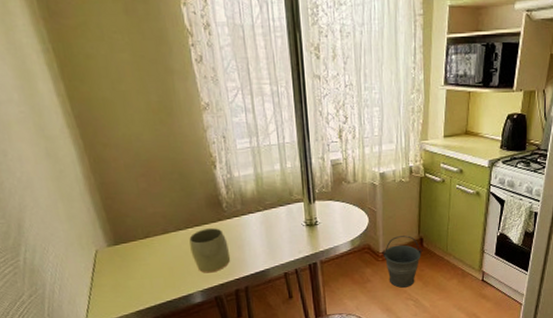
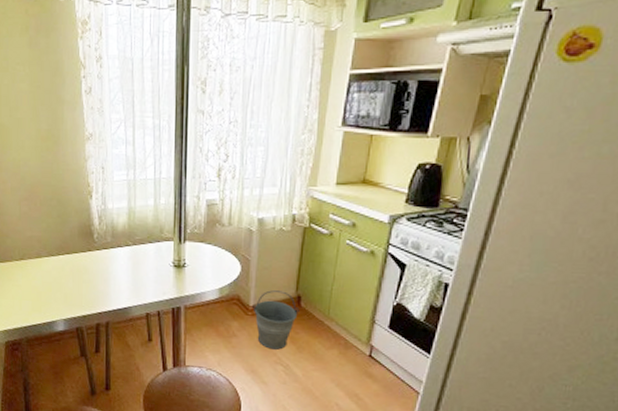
mug: present [189,228,230,273] -> none [59,257,94,303]

